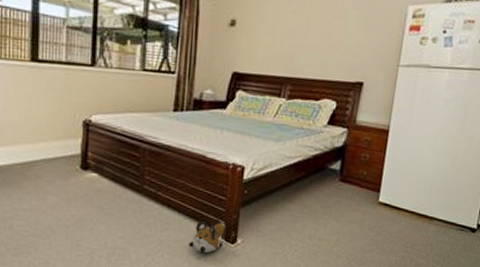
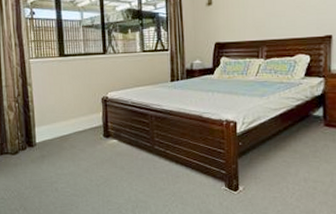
plush toy: present [188,220,226,253] -> none [197,172,227,201]

